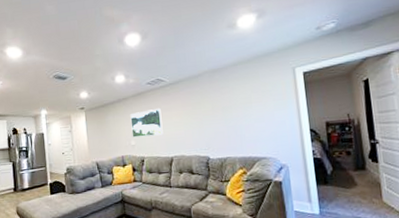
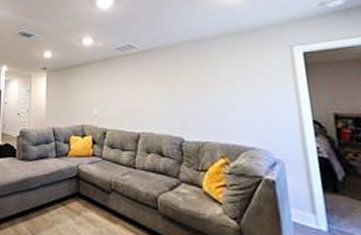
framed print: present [130,108,163,138] -> none [95,77,131,106]

